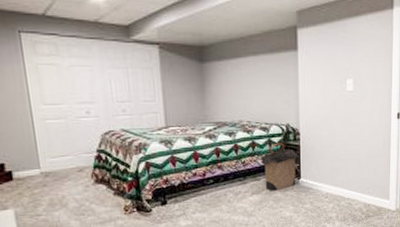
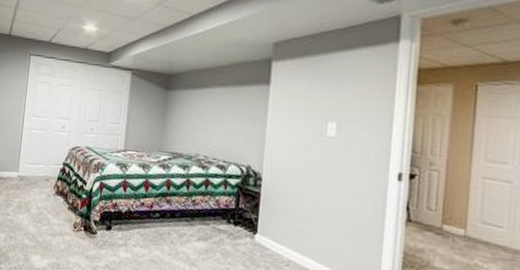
laundry hamper: present [260,142,301,191] -> none [212,185,260,243]

